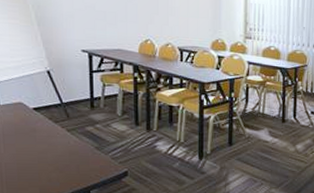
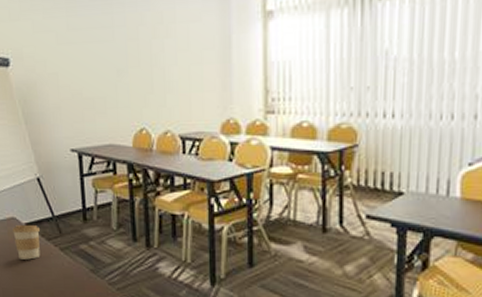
coffee cup: none [19,108,47,139] -> present [12,224,40,260]

